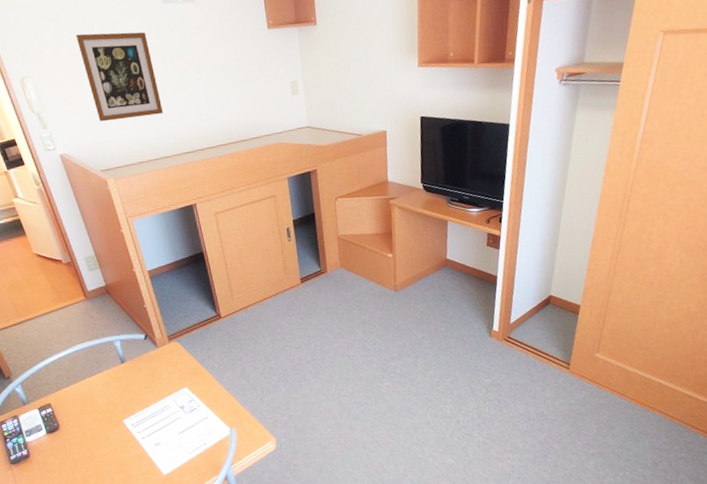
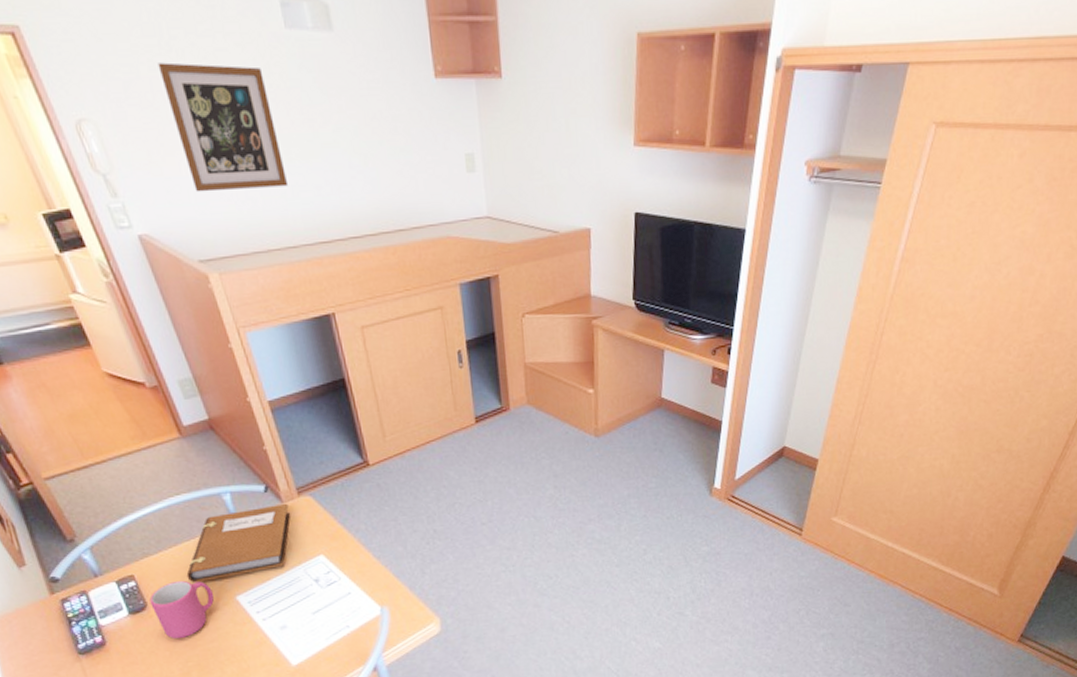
mug: none [61,407,107,453] -> present [149,580,214,639]
notebook: none [87,347,164,410] -> present [186,503,291,583]

